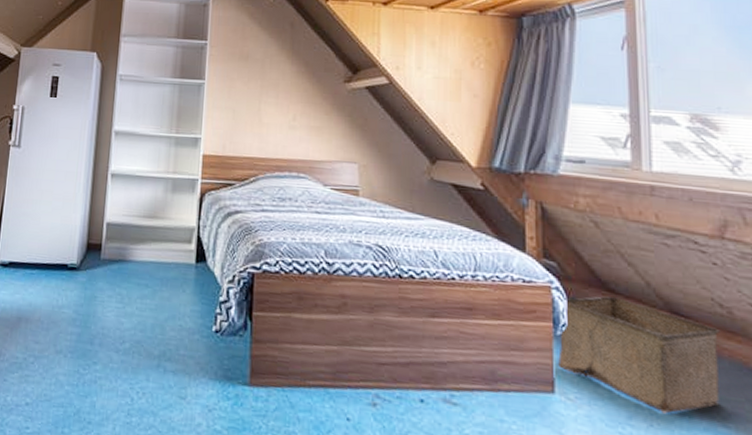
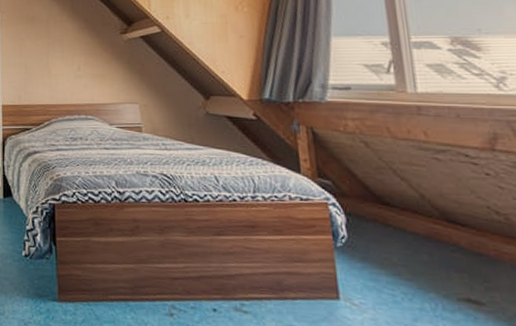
storage bin: present [558,296,720,414] -> none [340,209,504,315]

